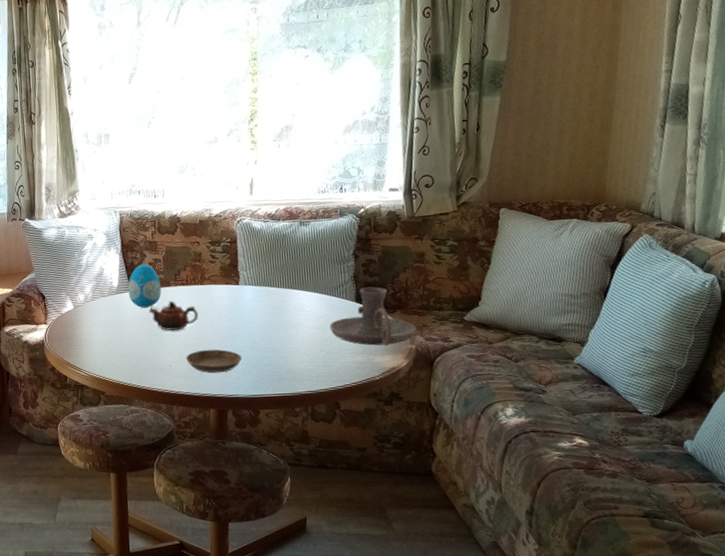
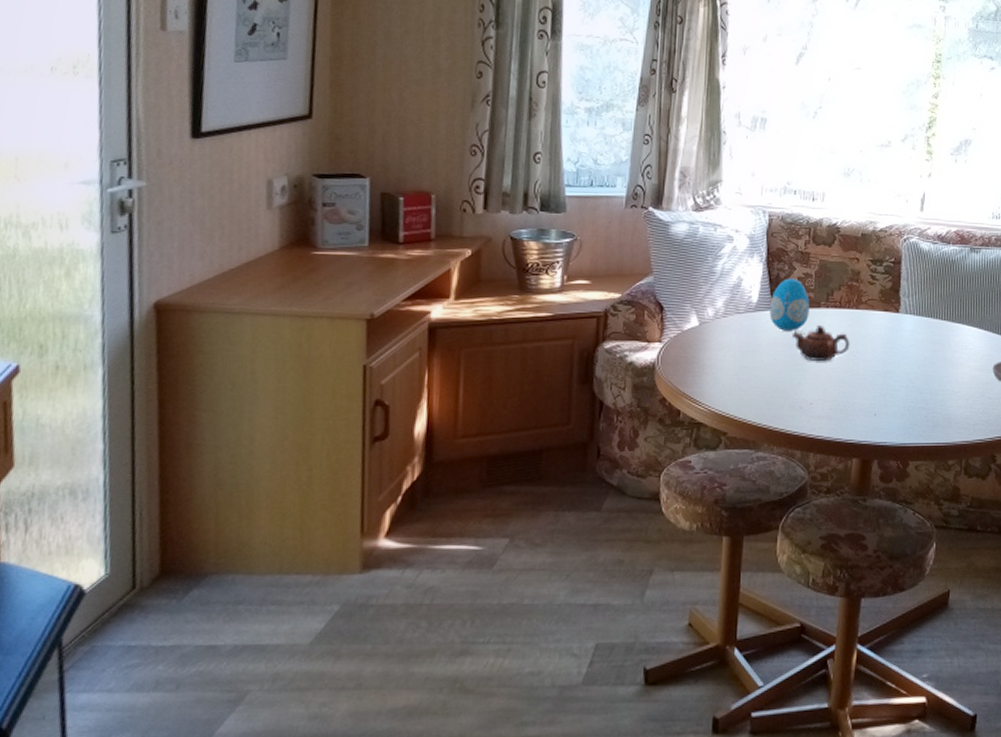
saucer: present [186,349,242,373] -> none [830,386,894,416]

